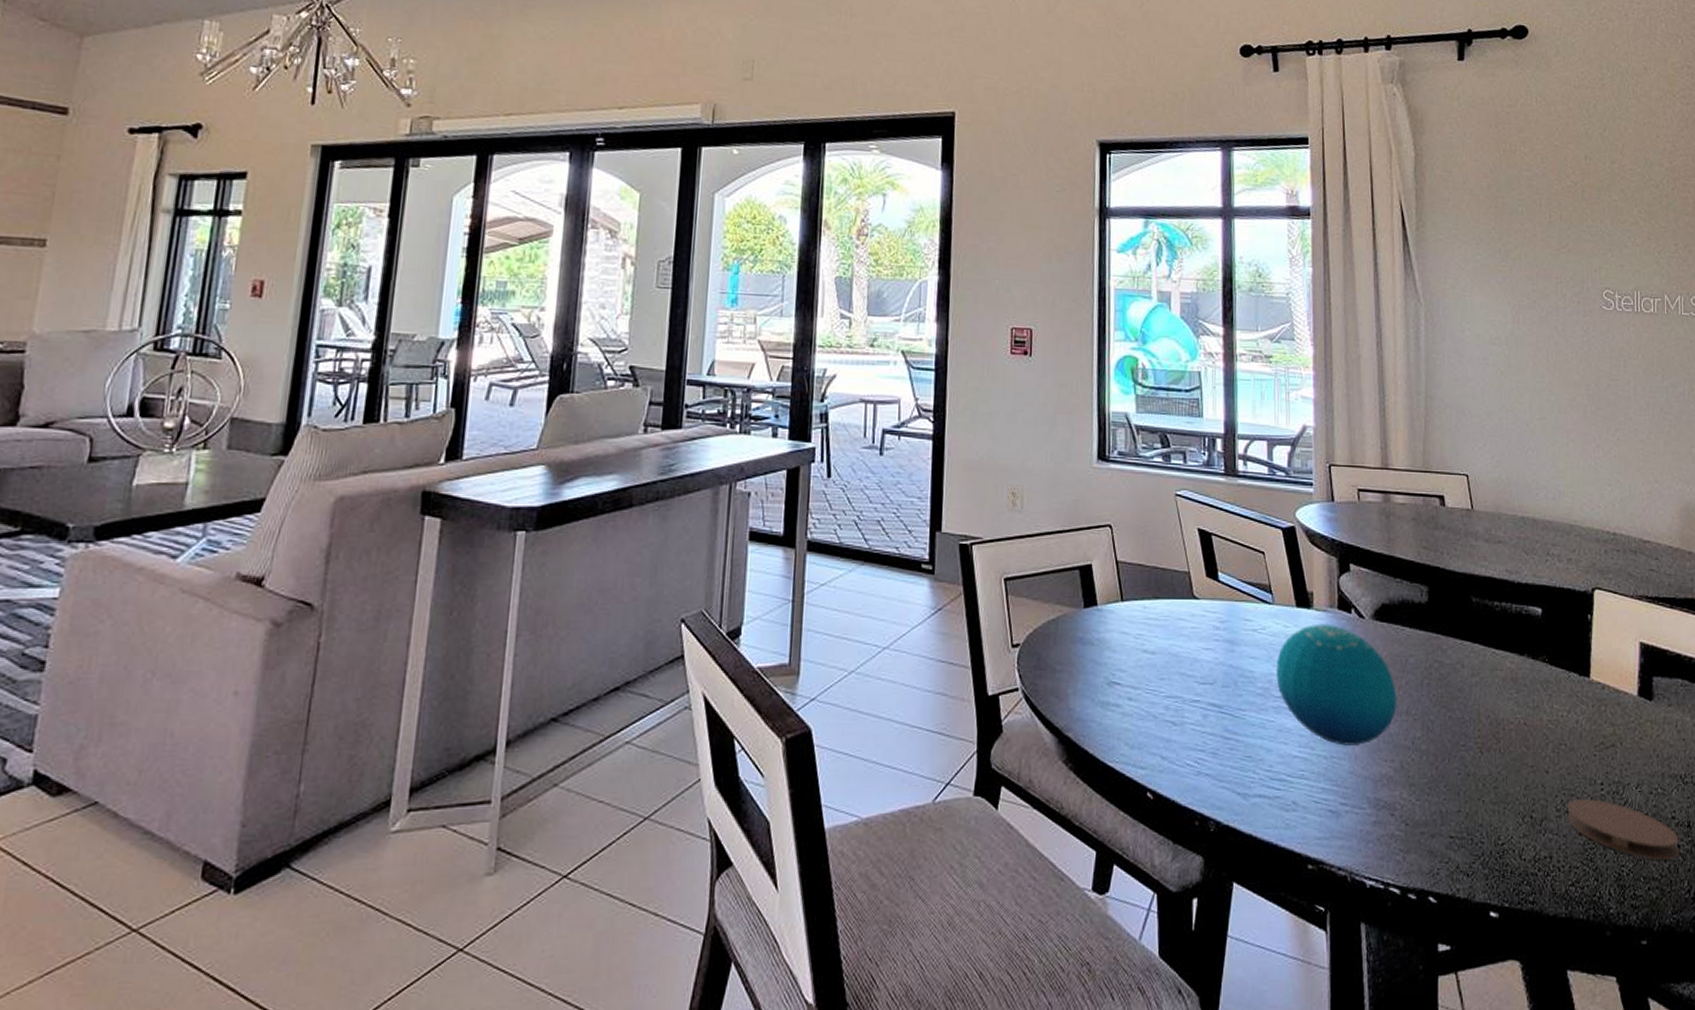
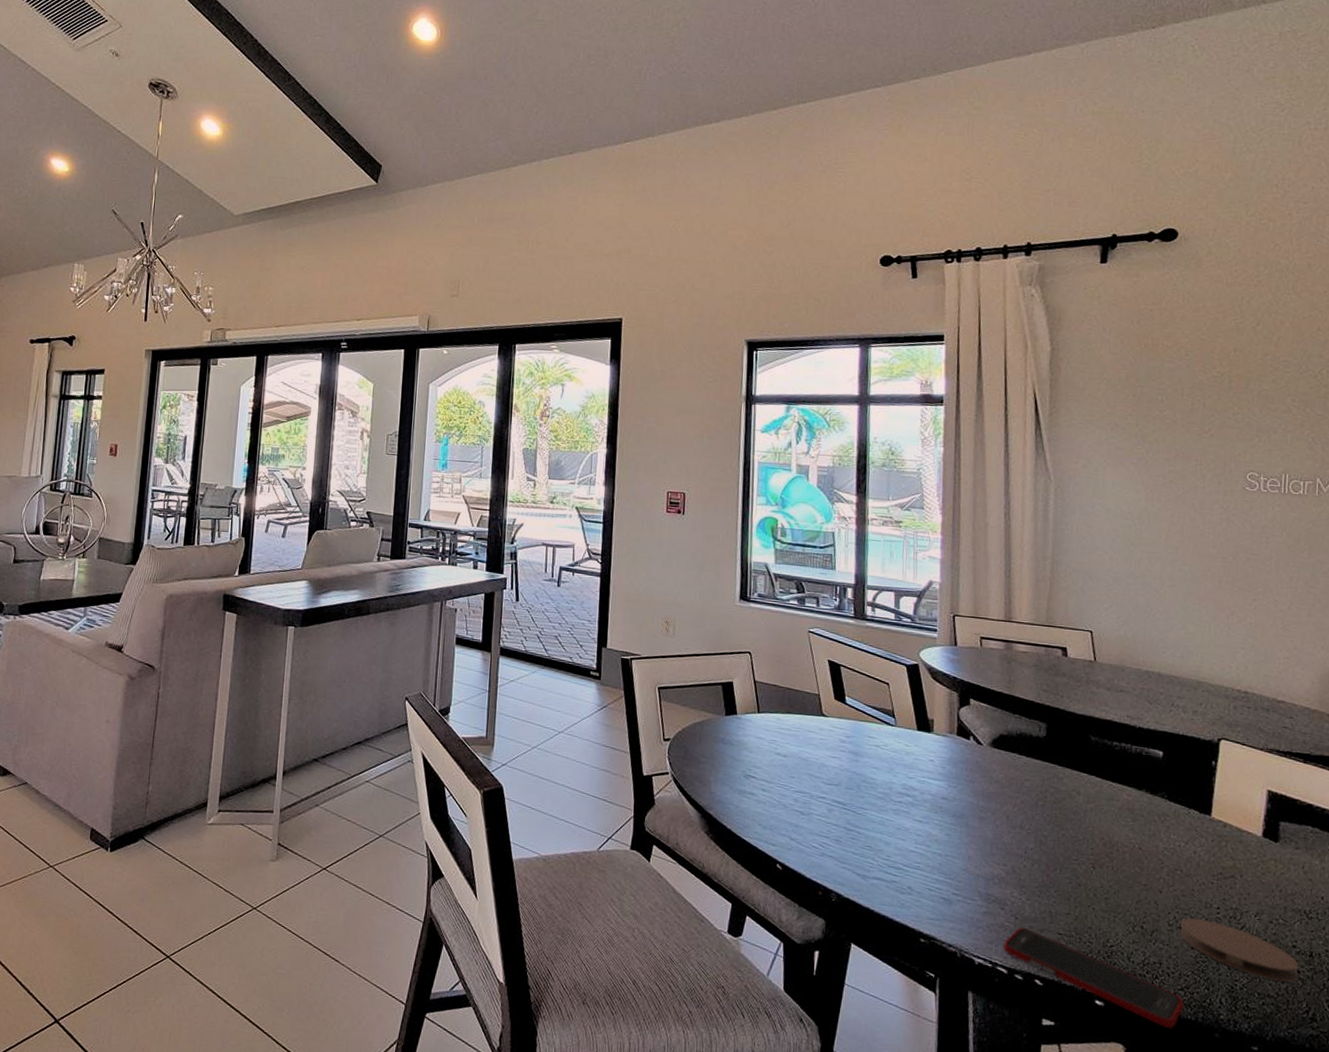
decorative orb: present [1276,623,1397,746] -> none [896,746,1012,849]
cell phone: none [1394,834,1575,934] -> present [1002,927,1184,1029]

